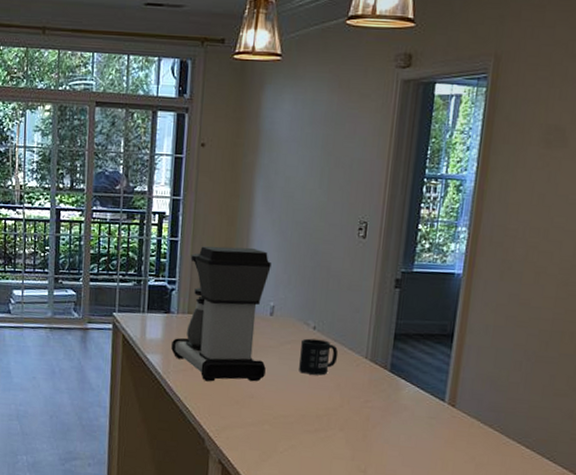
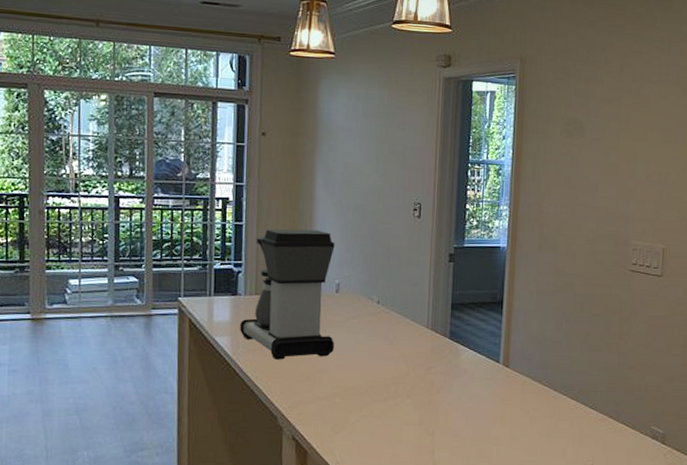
mug: present [299,338,339,376] -> none [366,312,402,347]

